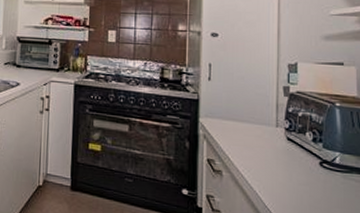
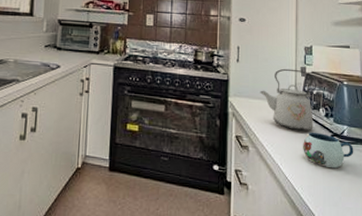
kettle: none [234,87,299,157] -> present [259,68,314,131]
mug: none [285,157,348,199] -> present [303,132,354,169]

